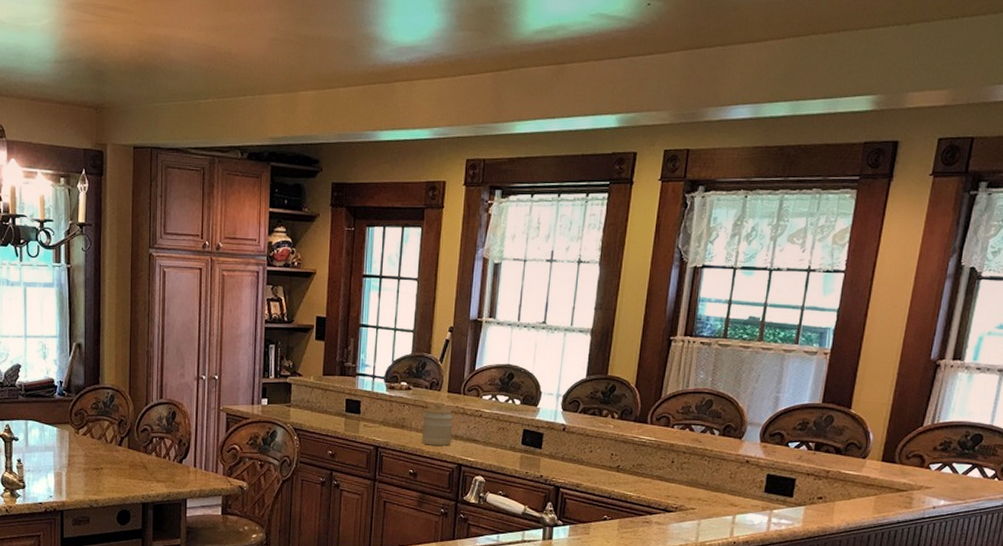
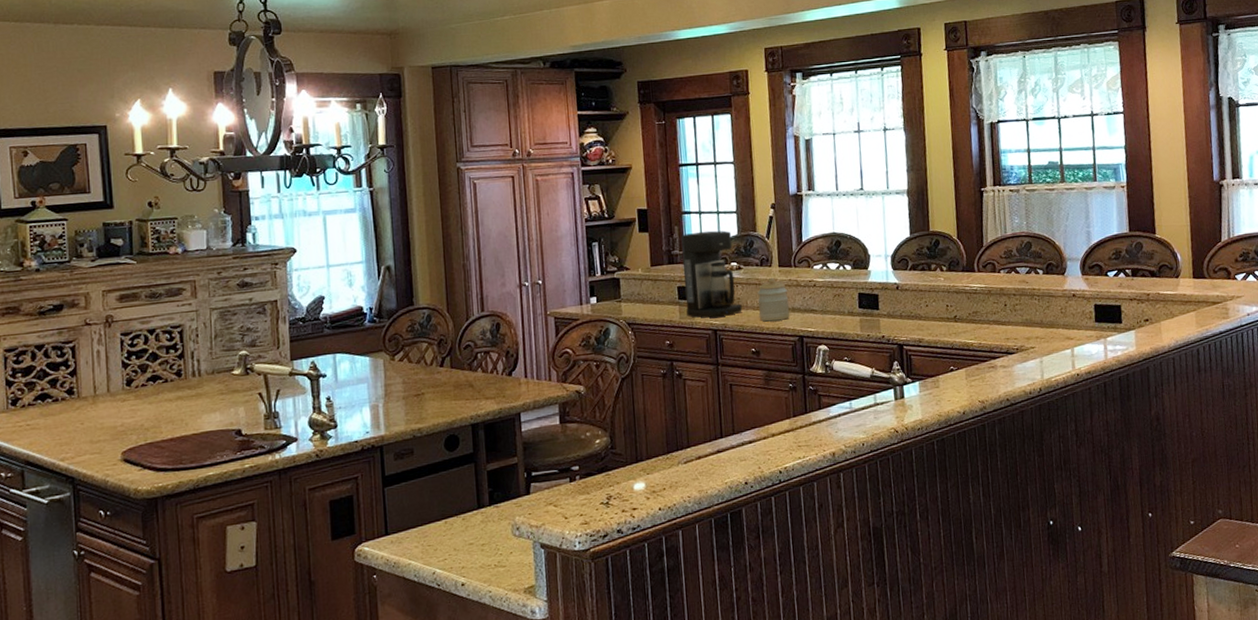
coffee maker: none [352,346,406,435] -> present [681,230,742,318]

